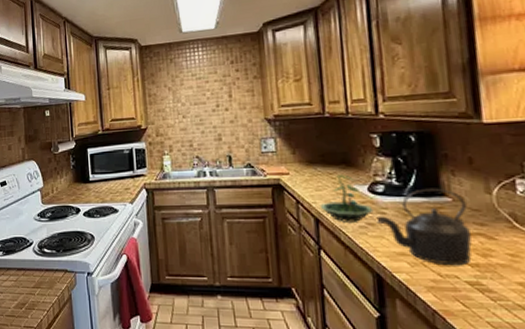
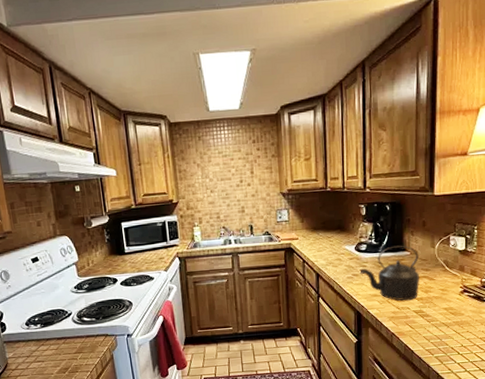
terrarium: present [320,174,374,222] -> none [320,238,358,275]

